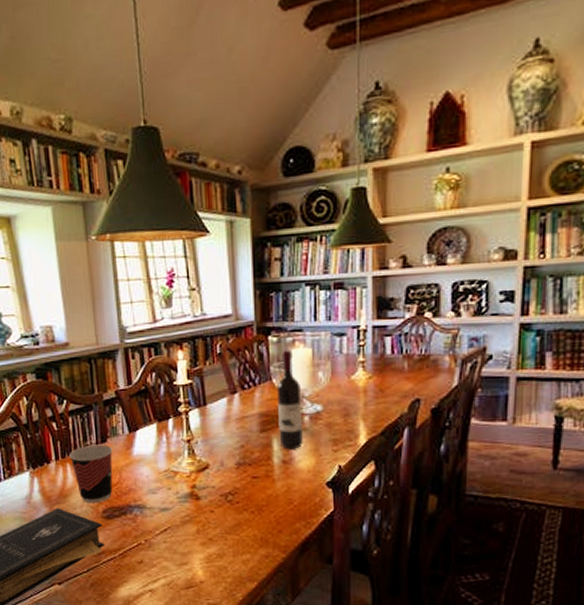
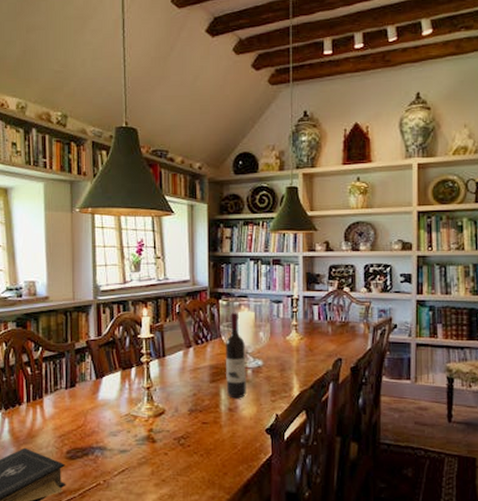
cup: present [69,444,113,503] -> none [40,389,80,444]

